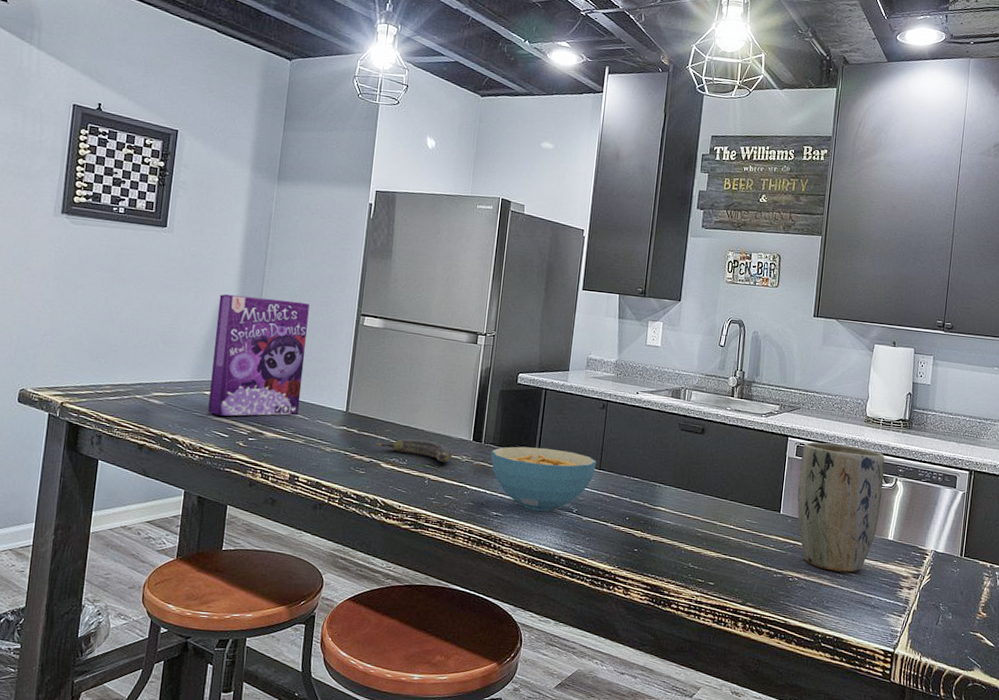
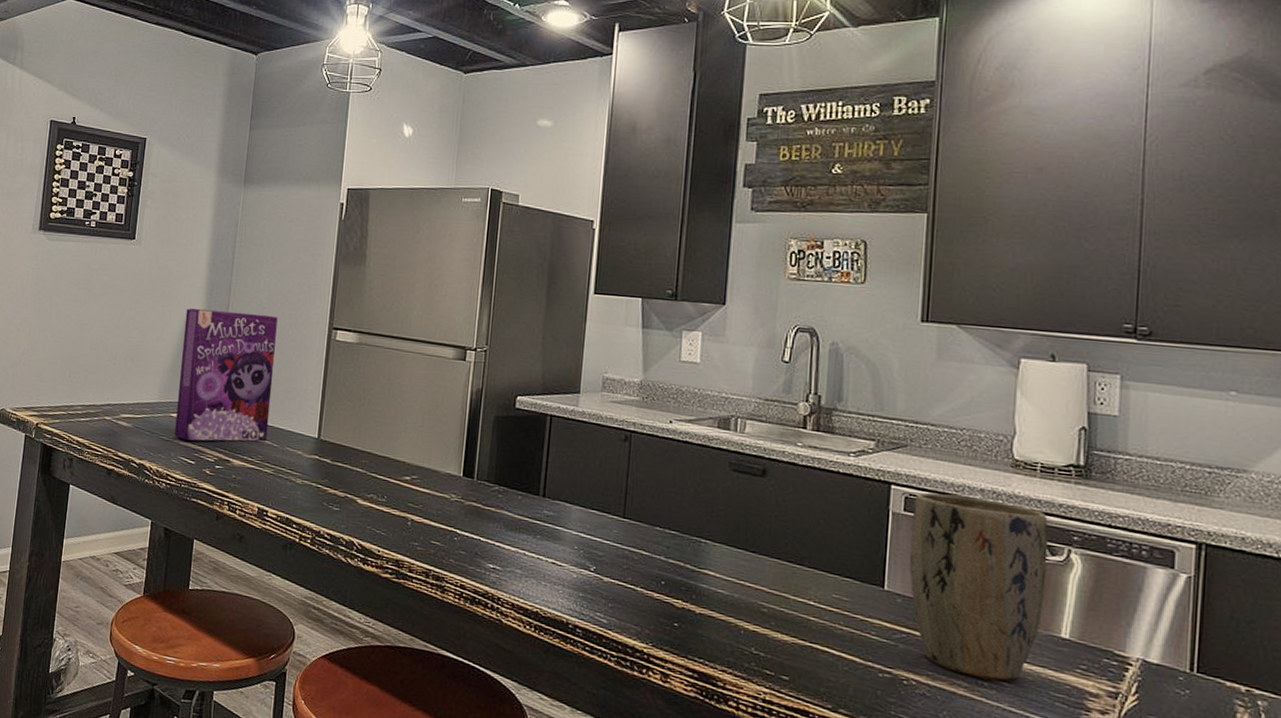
banana: present [376,438,454,463] -> none [352,471,440,502]
cereal bowl: present [491,446,597,512] -> none [485,485,620,568]

